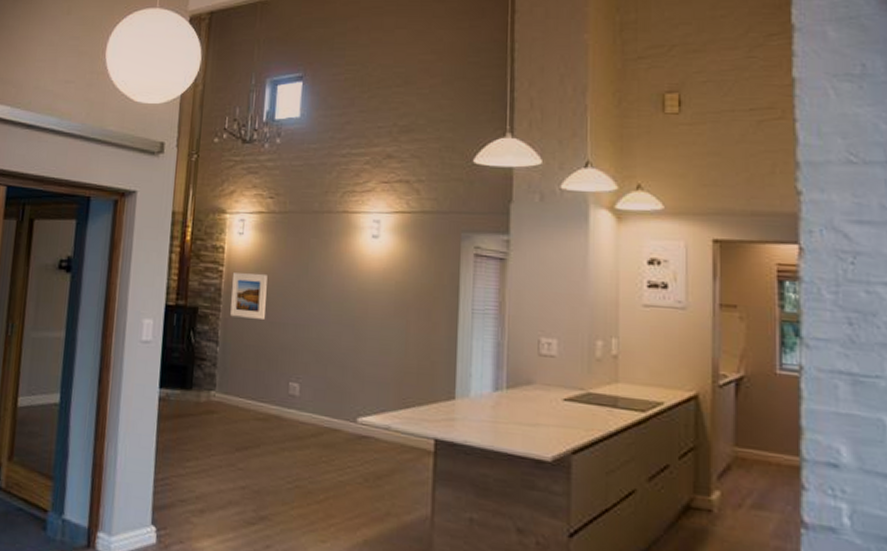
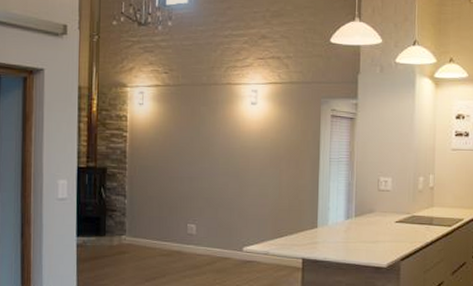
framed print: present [230,273,267,319] -> none [135,137,166,175]

